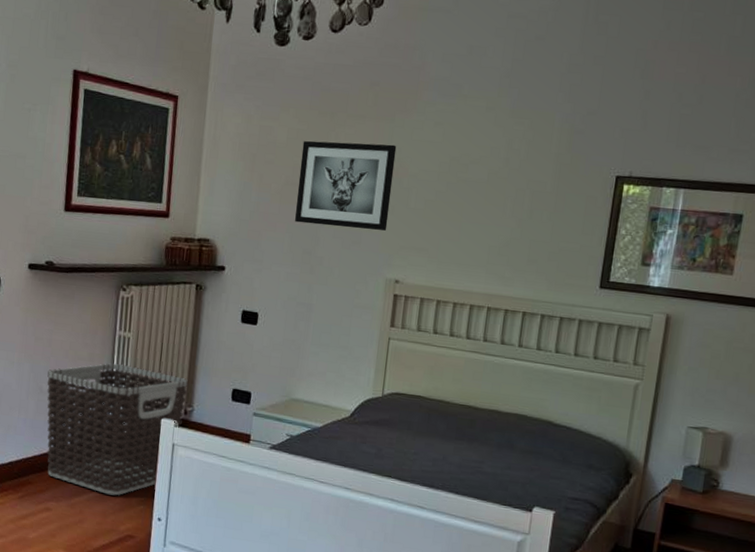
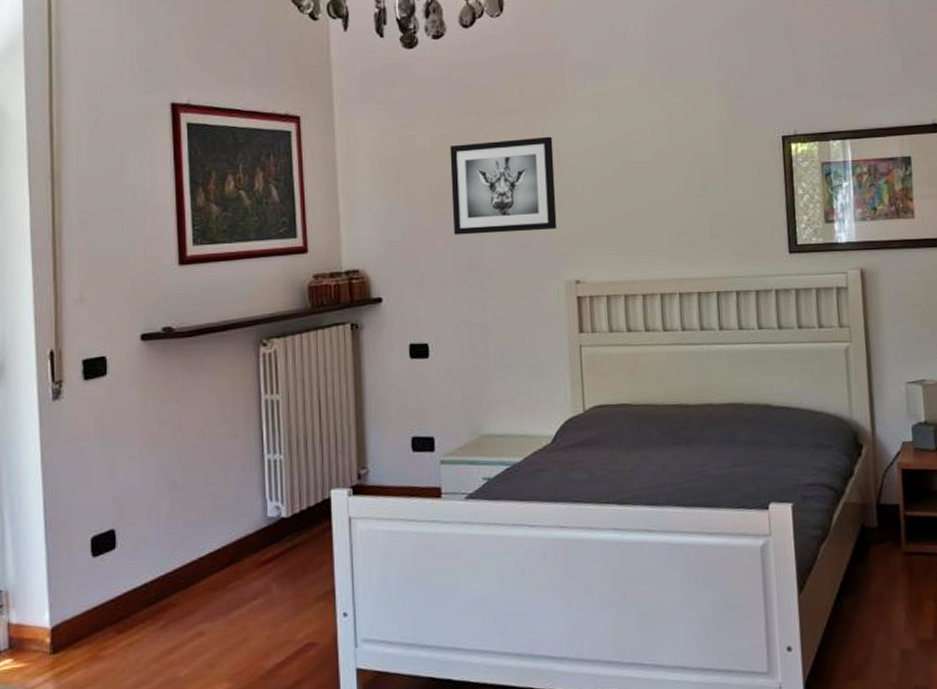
clothes hamper: present [47,363,188,496] -> none [181,434,358,598]

